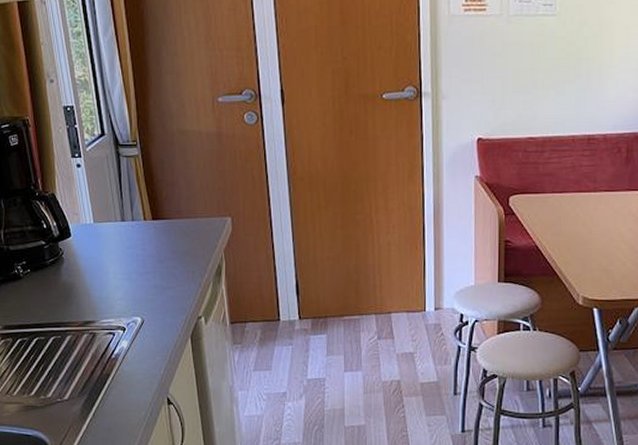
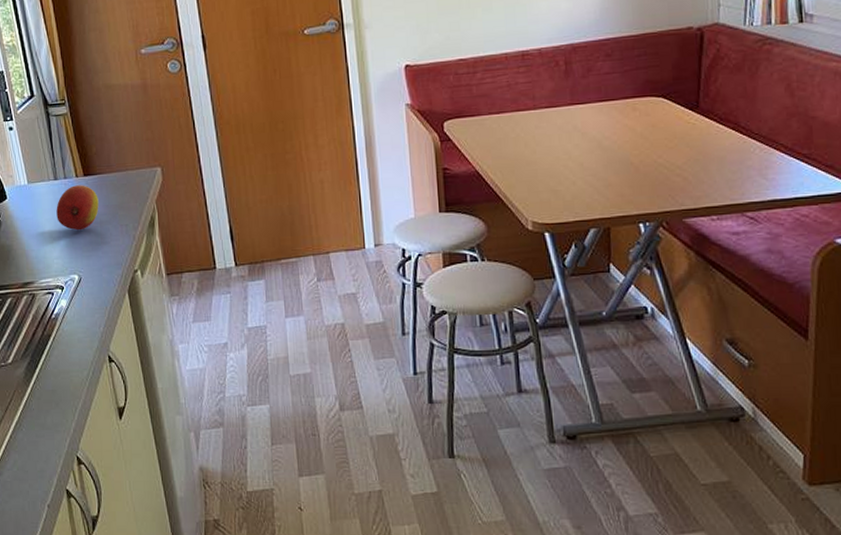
fruit: none [122,228,166,274] -> present [56,185,99,231]

